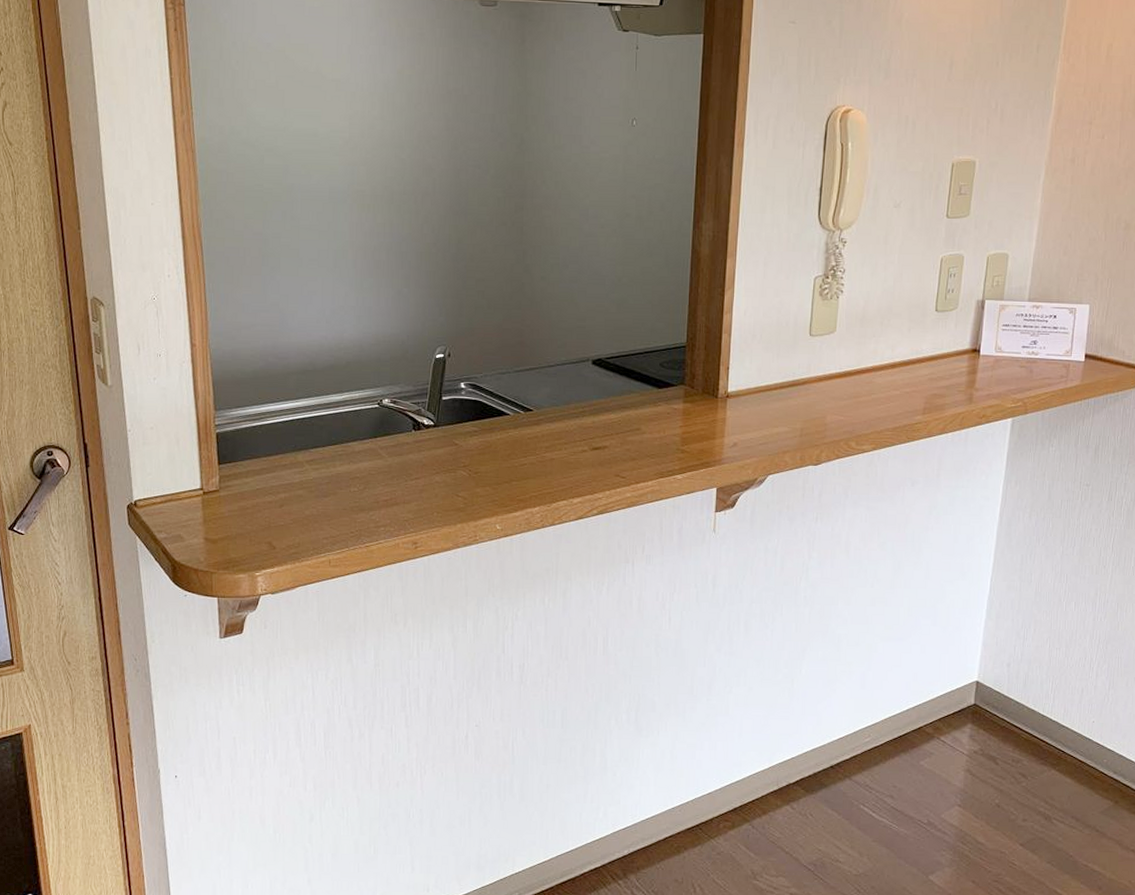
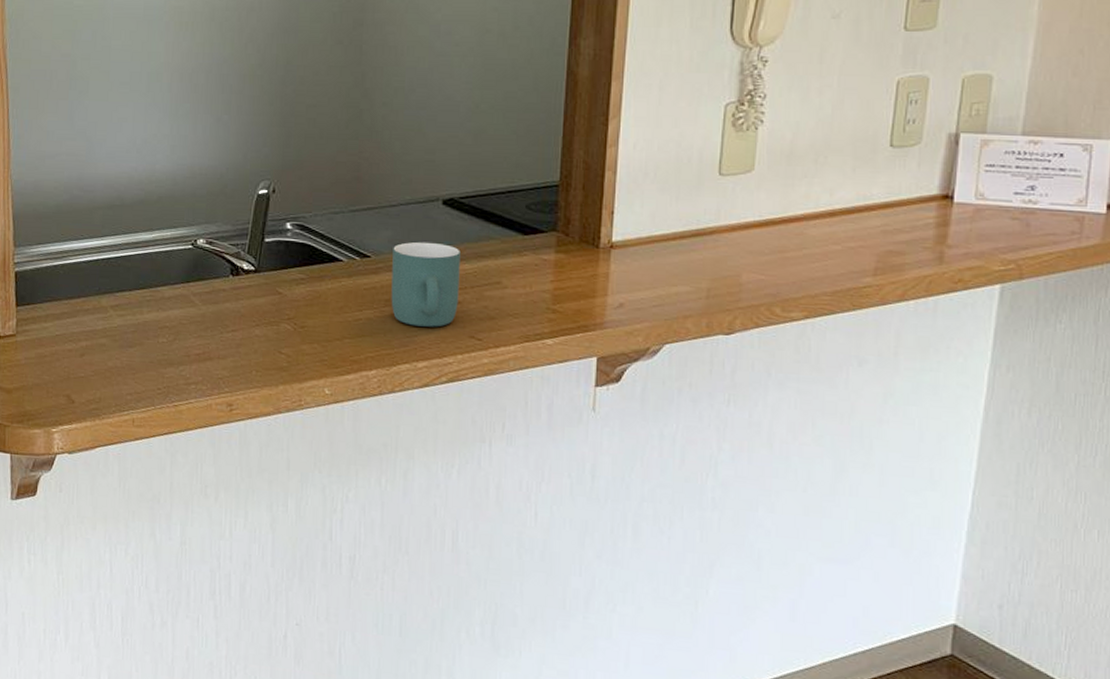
mug: none [550,396,607,469] -> present [391,241,460,327]

